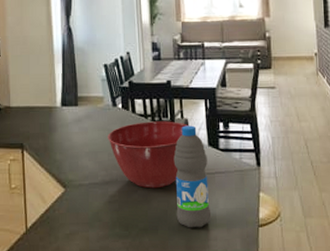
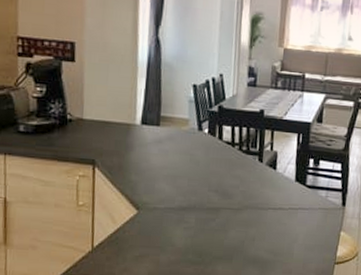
mixing bowl: present [107,121,189,189] -> none [189,150,278,219]
water bottle: present [173,125,212,228] -> none [253,158,293,261]

